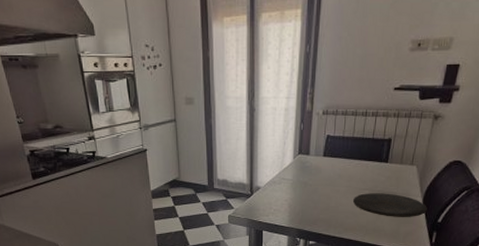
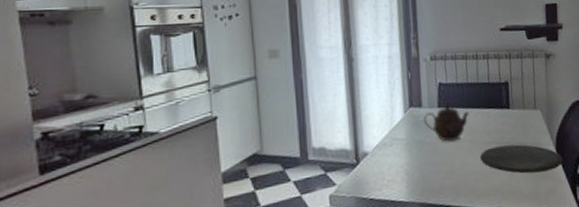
teapot: none [309,153,350,185] -> present [423,103,469,142]

